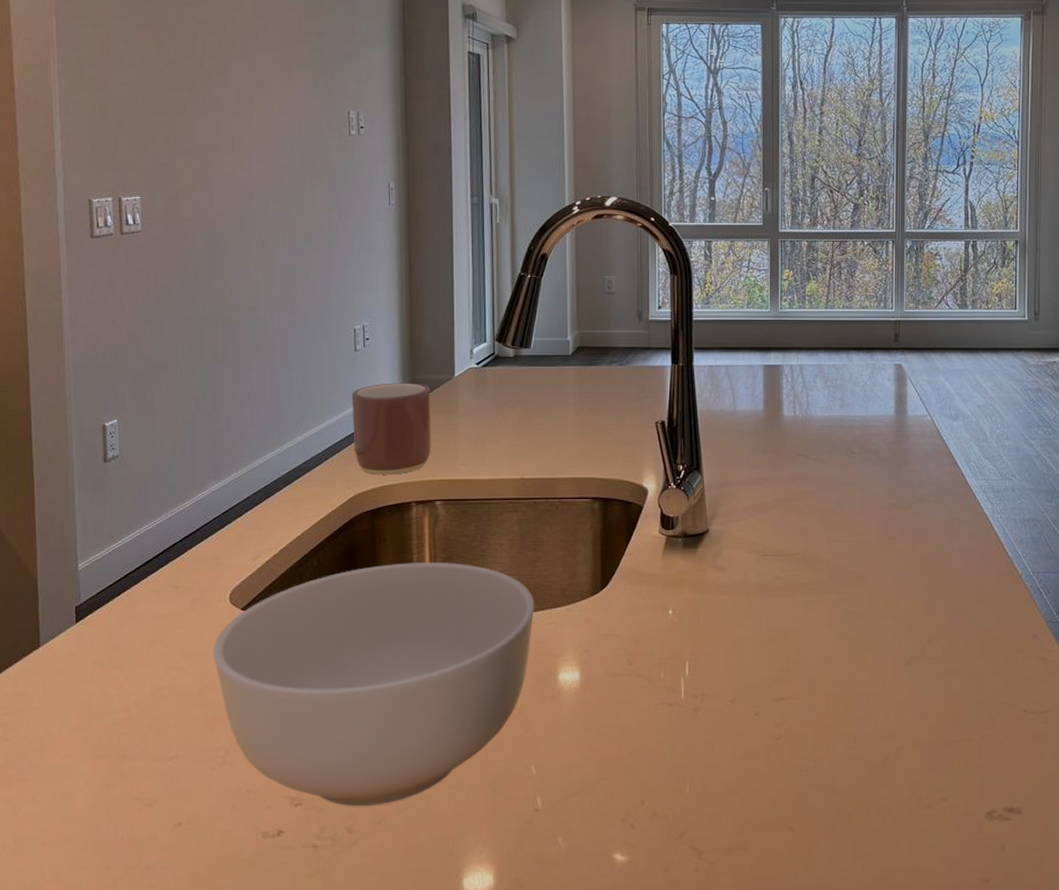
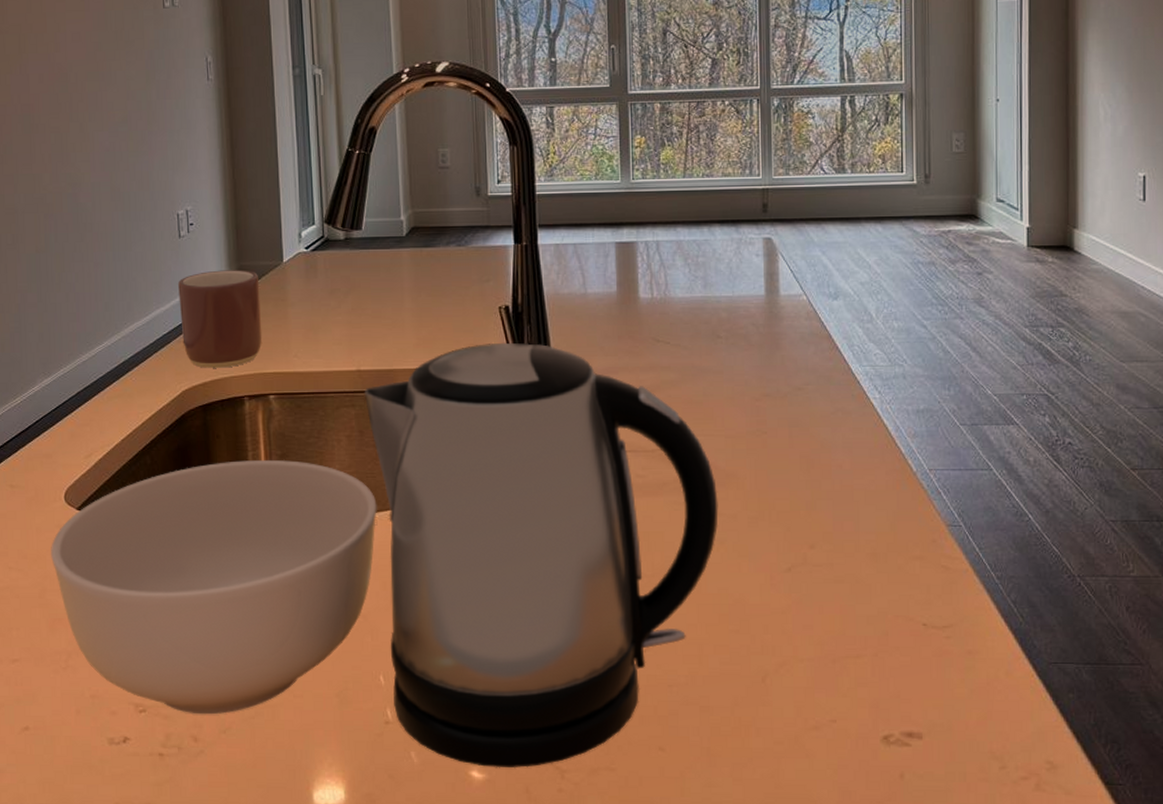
kettle: none [526,454,848,851] -> present [364,342,719,769]

